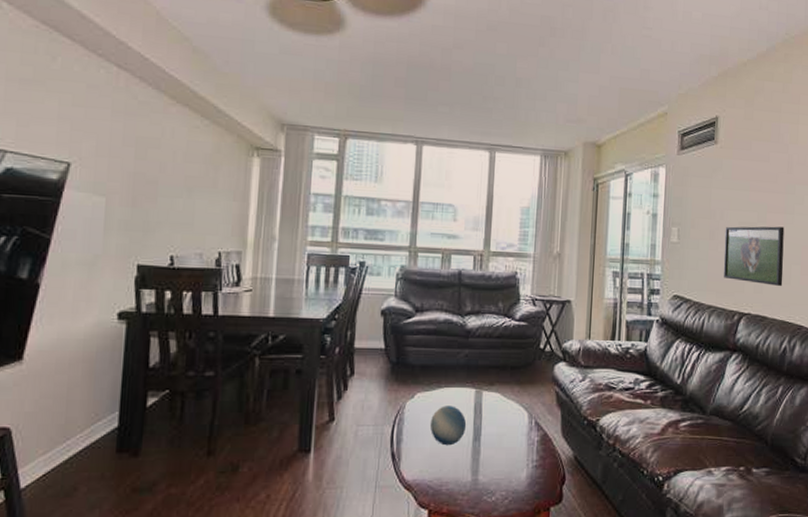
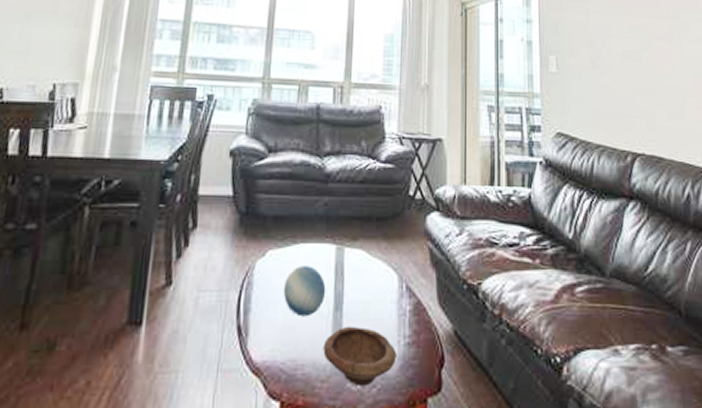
bowl: none [464,453,526,499] -> present [323,326,397,387]
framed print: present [723,226,785,286] -> none [607,54,678,122]

